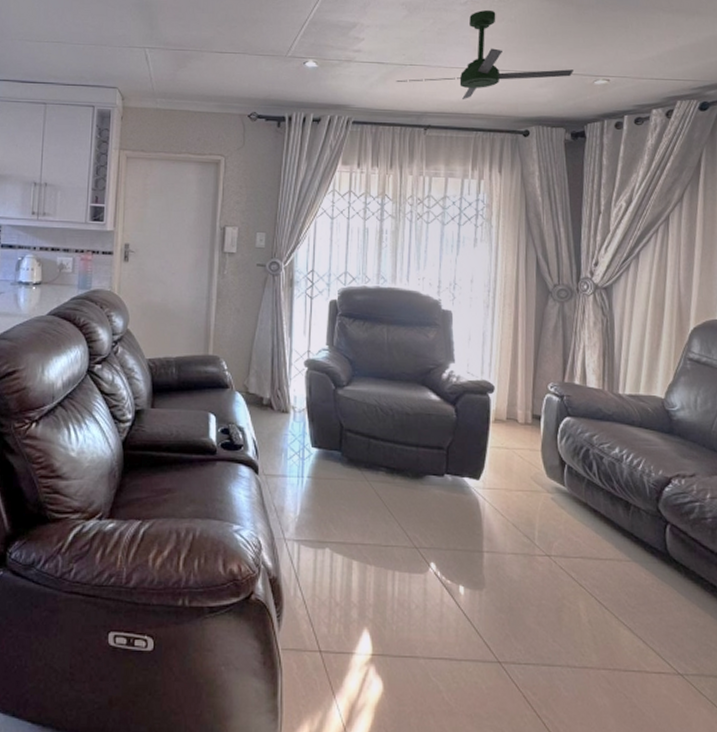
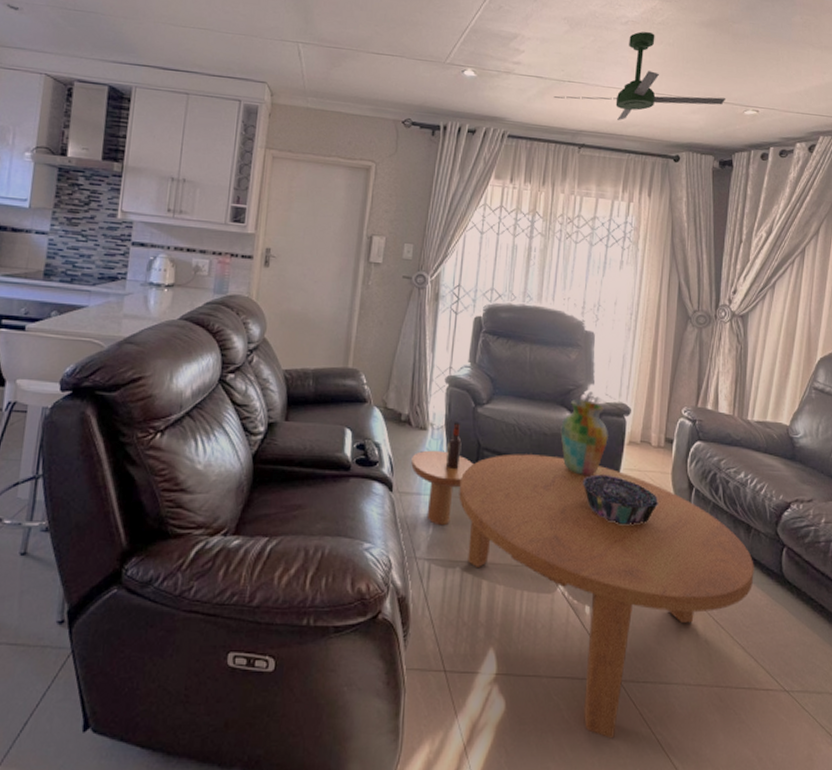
side table: none [275,404,338,507] -> present [411,422,474,526]
coffee table: none [324,434,637,722] -> present [459,454,754,739]
vase: none [423,378,473,454] -> present [560,399,608,476]
decorative bowl: none [449,453,530,503] -> present [582,474,659,524]

